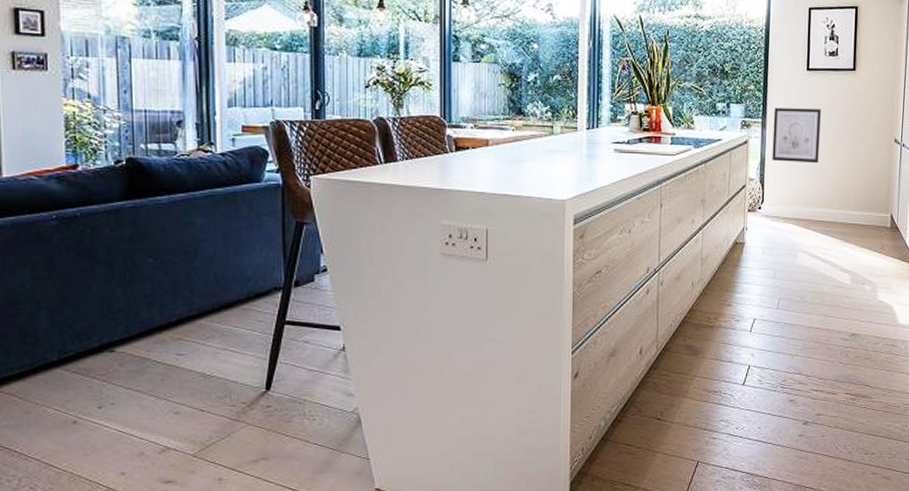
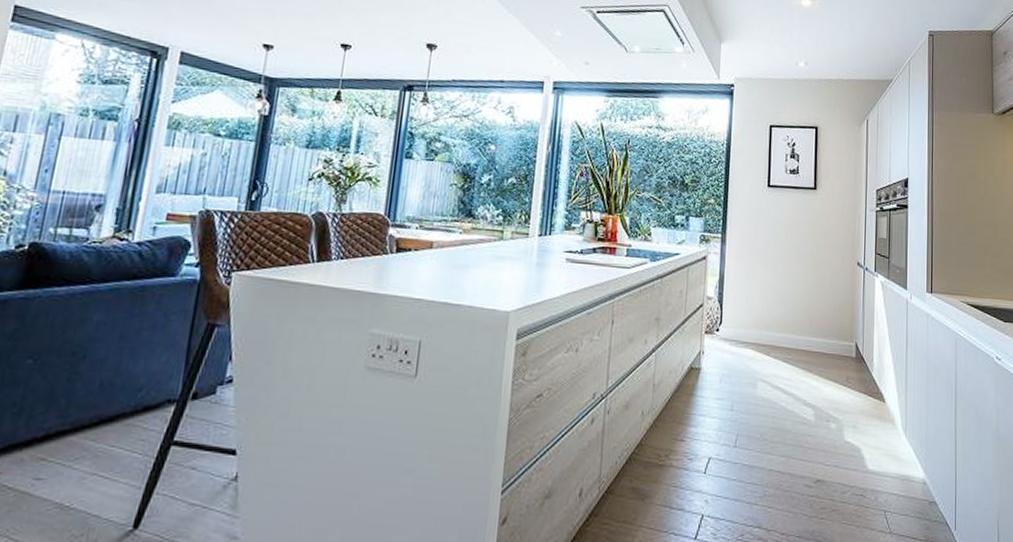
wall art: present [772,108,821,164] -> none [731,223,782,285]

